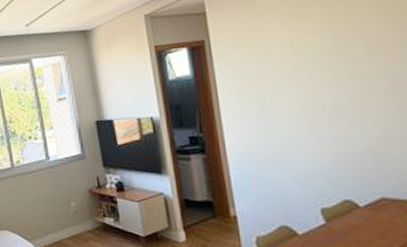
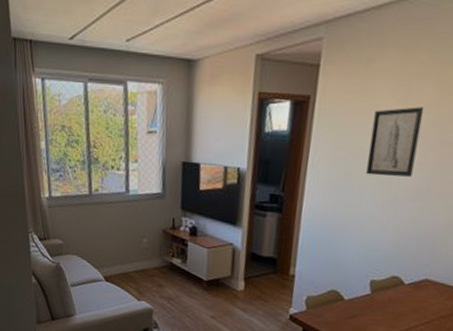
wall art: none [271,30,328,102] -> present [366,107,425,177]

